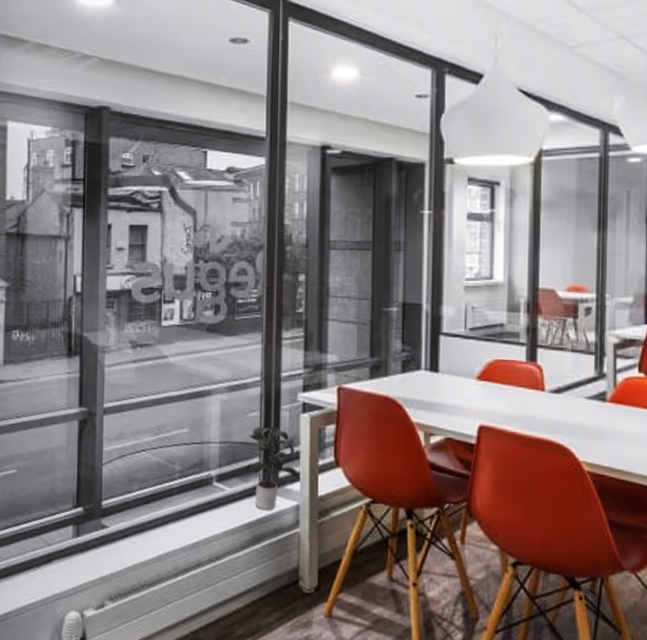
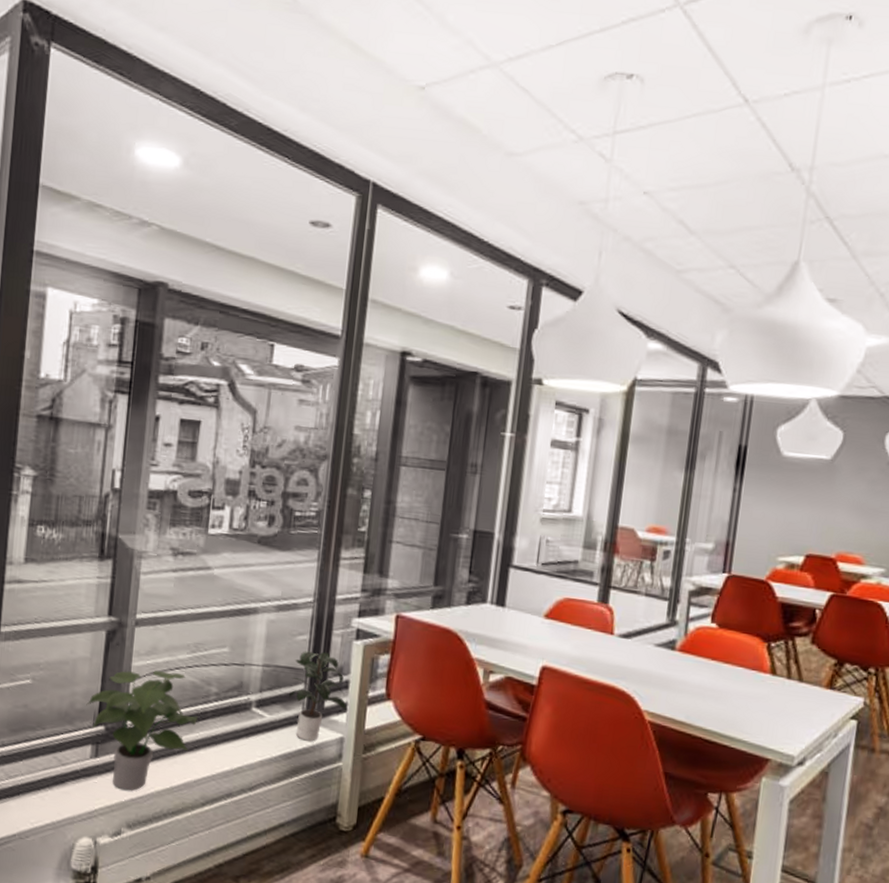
potted plant: none [65,454,166,566] -> present [86,670,199,791]

